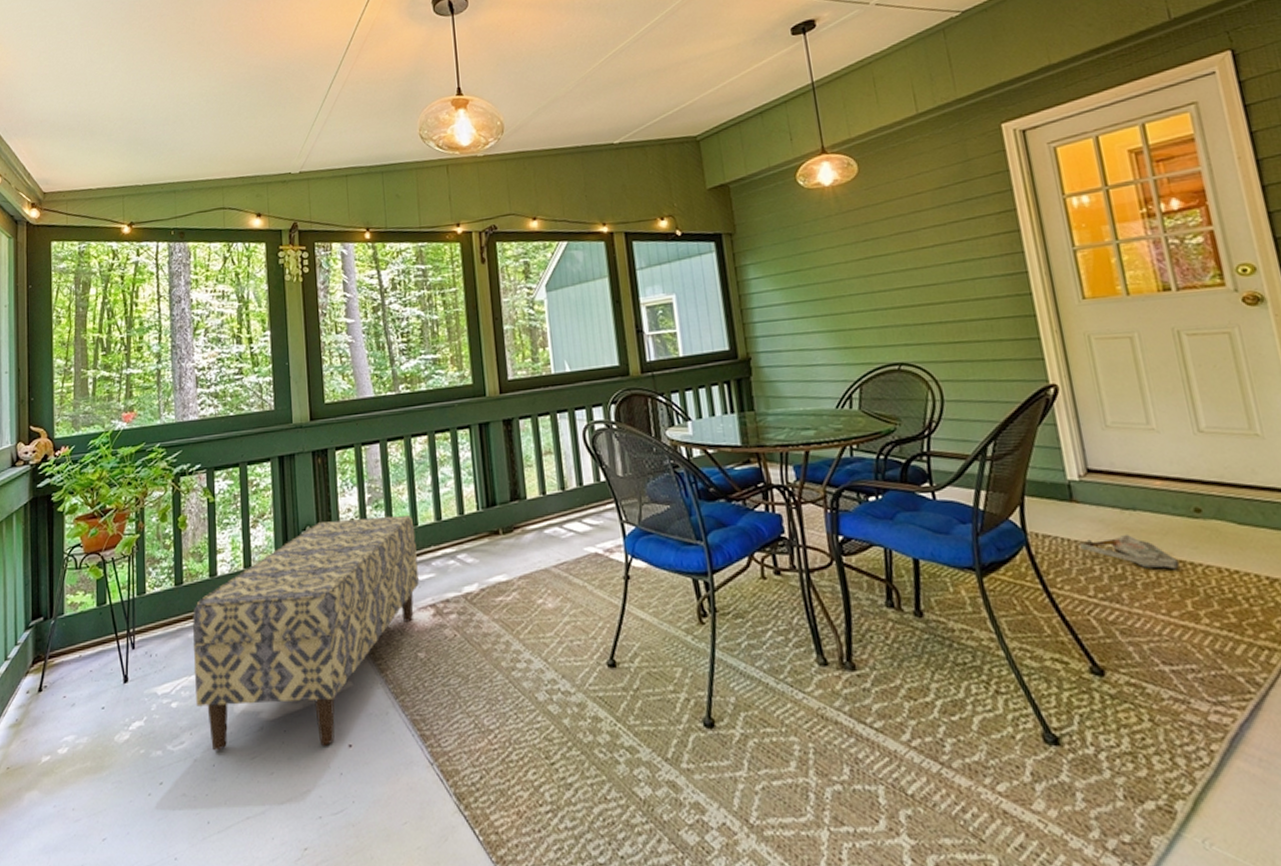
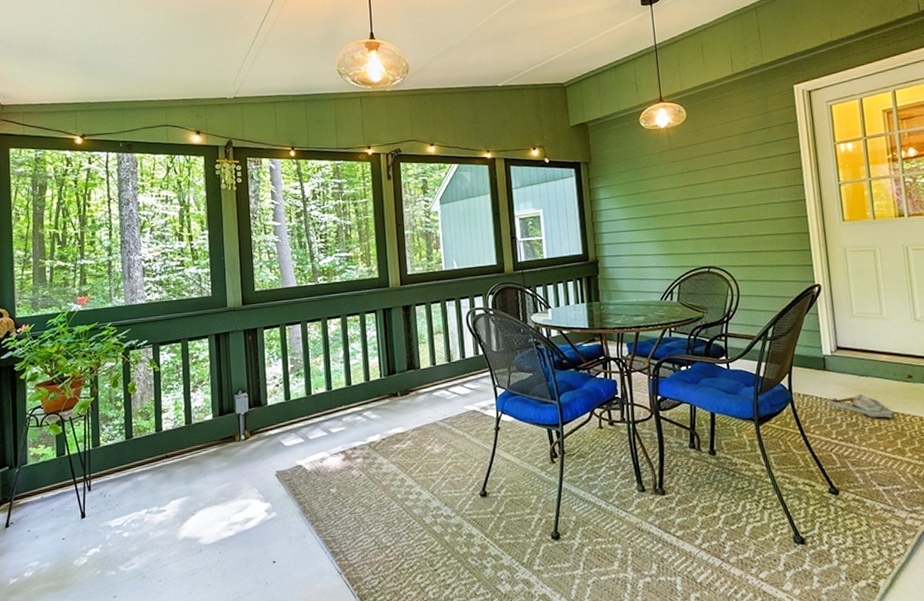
bench: present [193,514,419,751] -> none [141,381,332,570]

